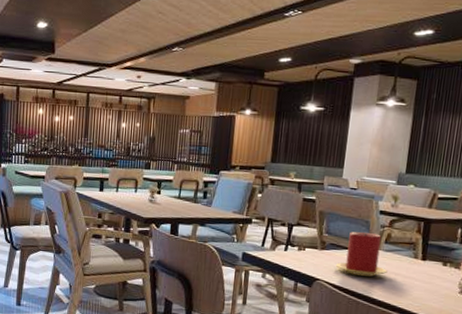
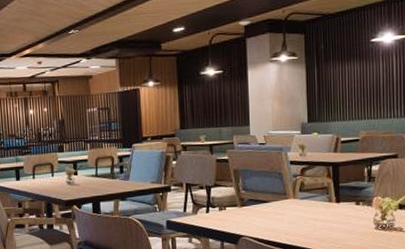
candle: present [335,232,387,277] -> none [257,184,306,227]

